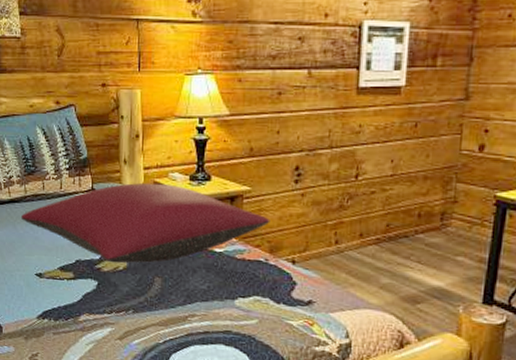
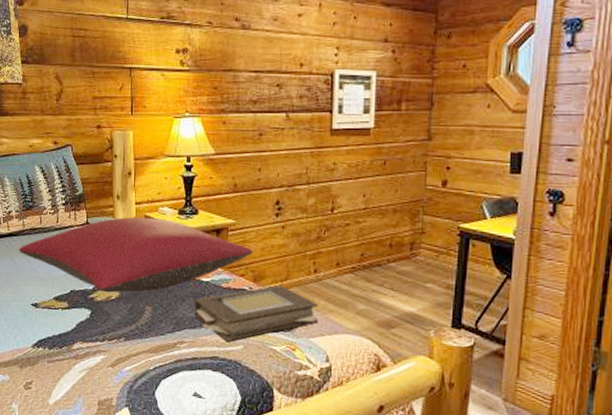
book: none [206,257,339,316] -> present [194,285,319,343]

